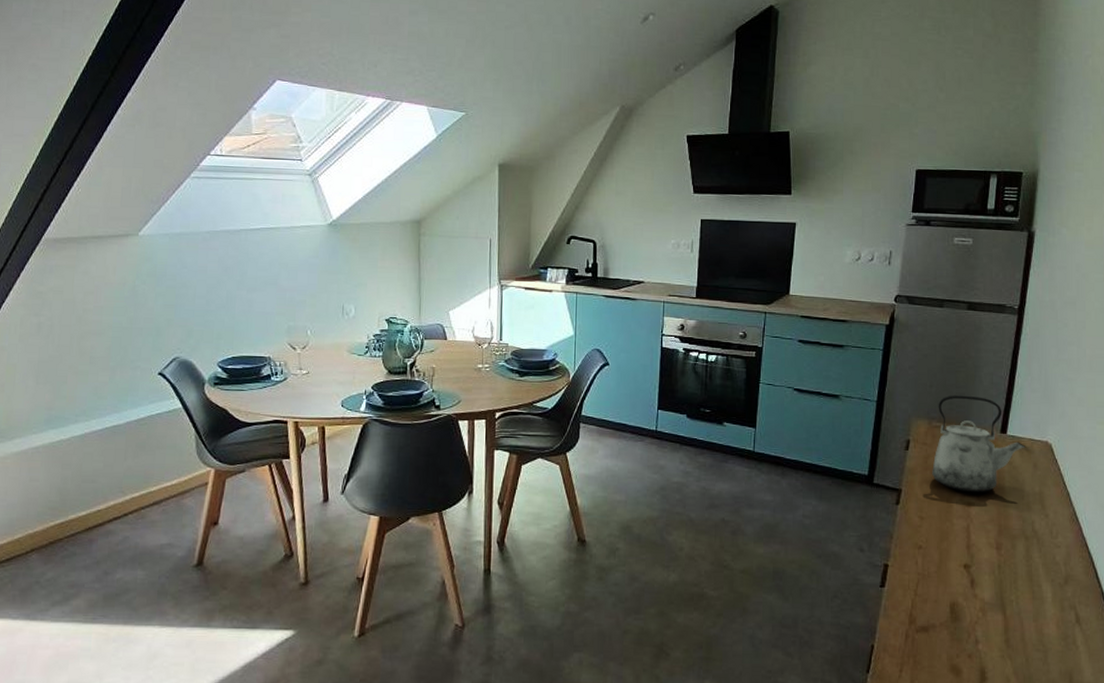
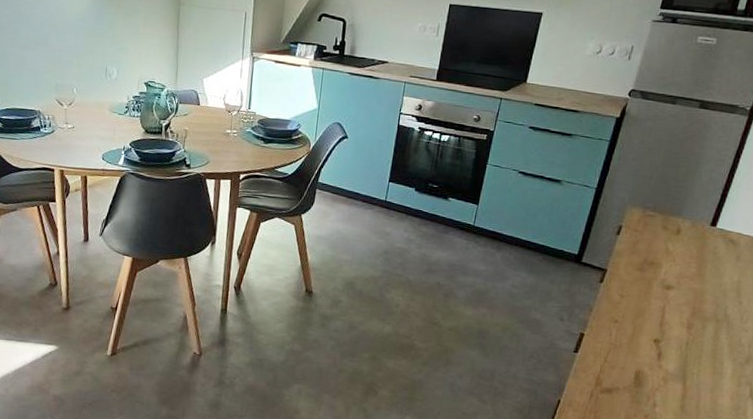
kettle: present [932,395,1026,493] -> none [638,187,733,278]

